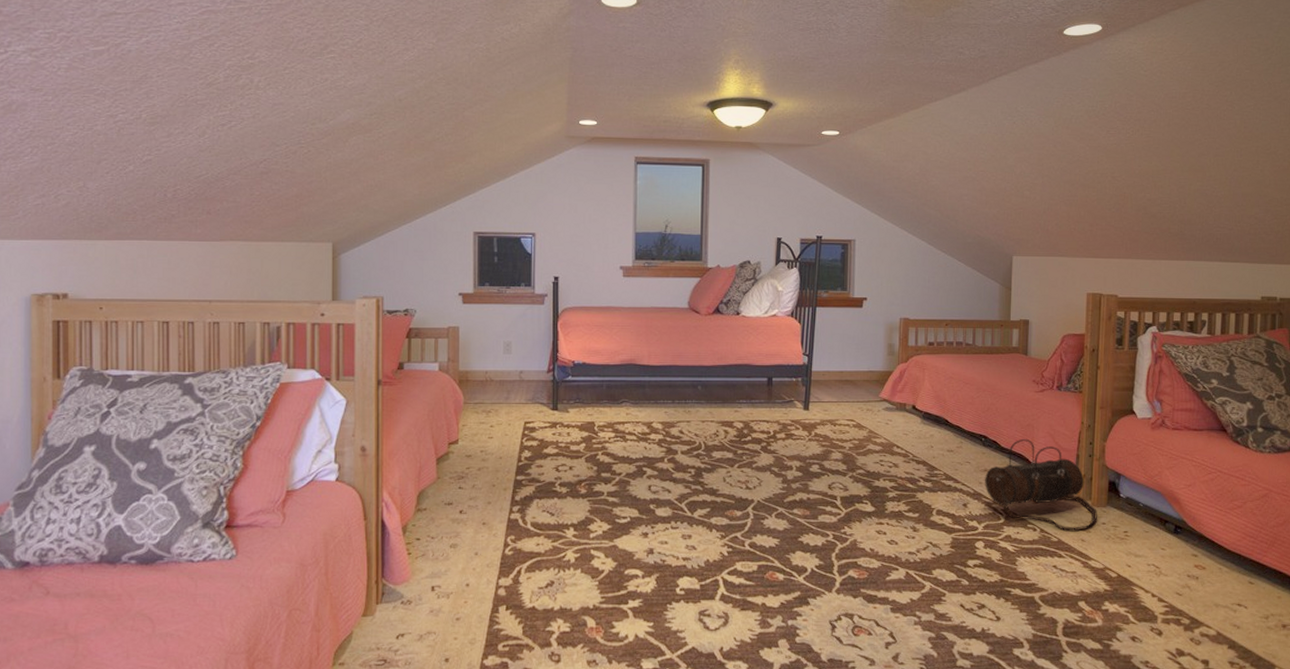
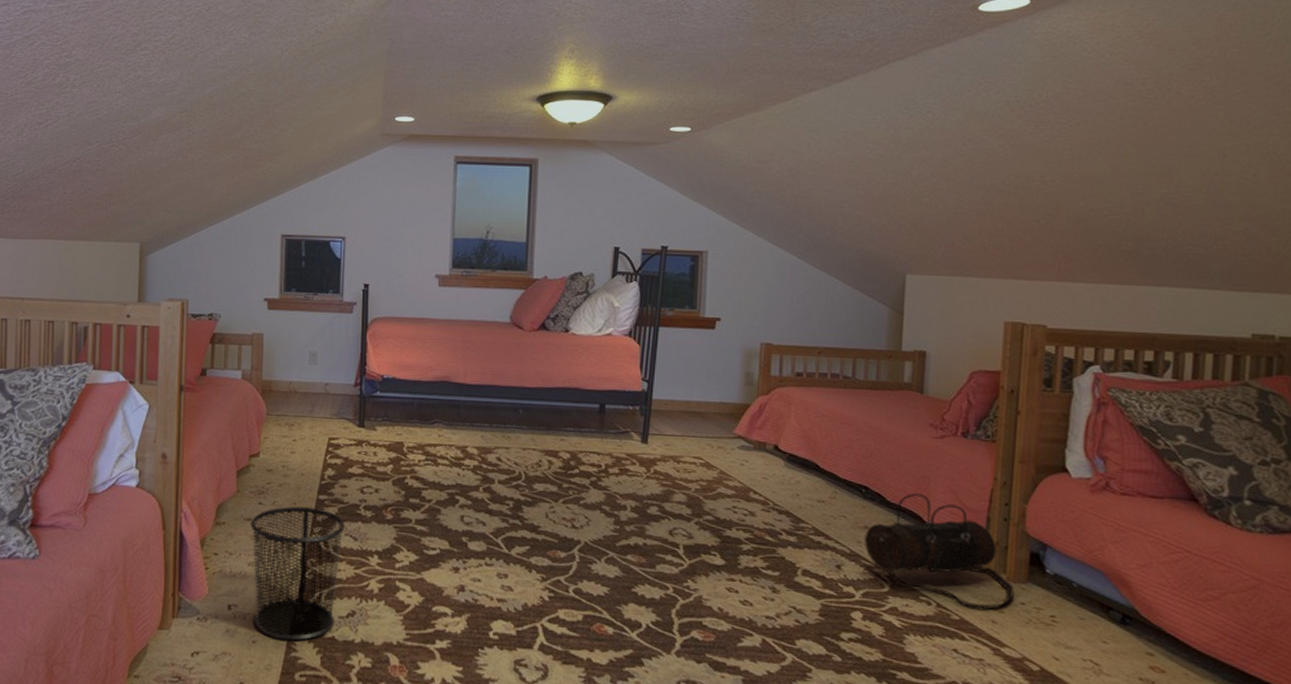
waste bin: none [451,488,542,615] -> present [250,506,345,641]

